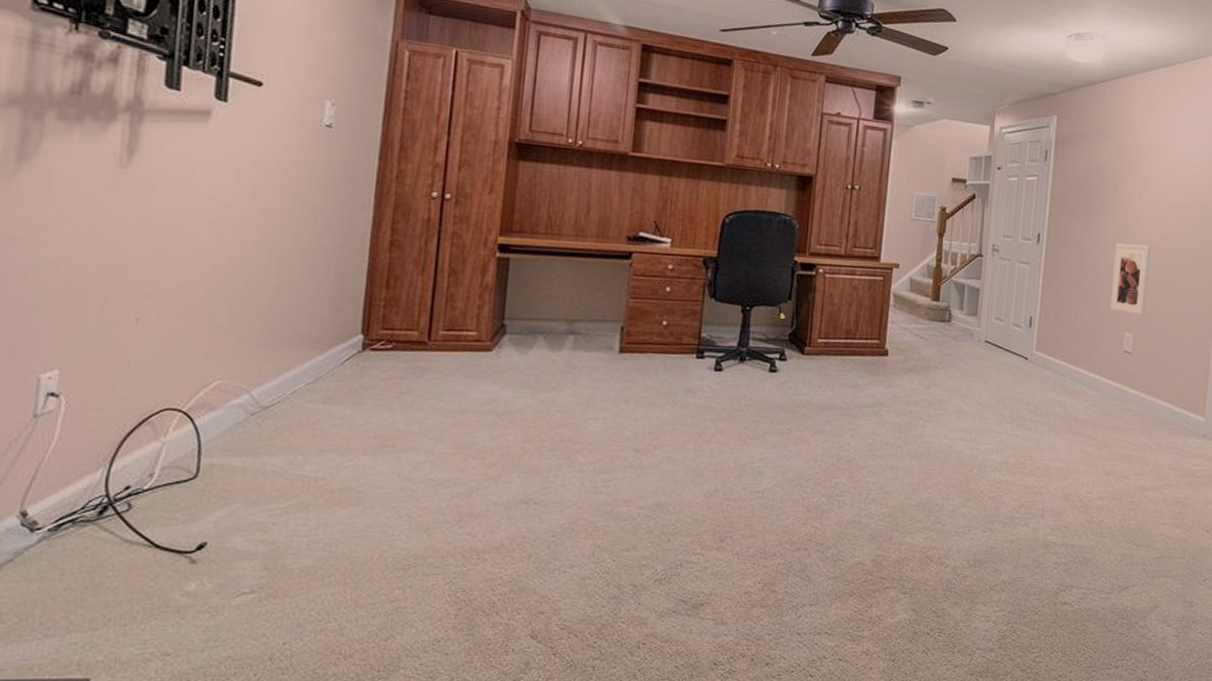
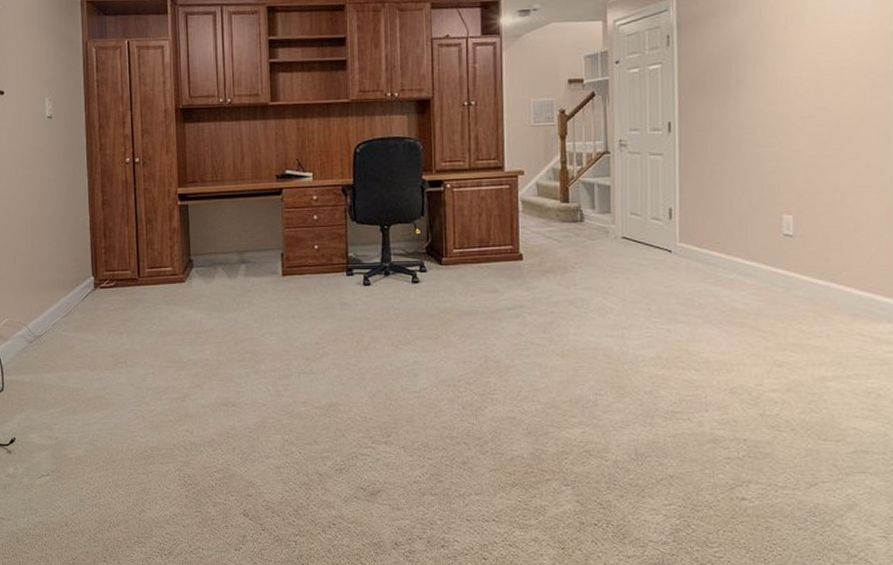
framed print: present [1110,243,1151,316] -> none [760,117,806,195]

